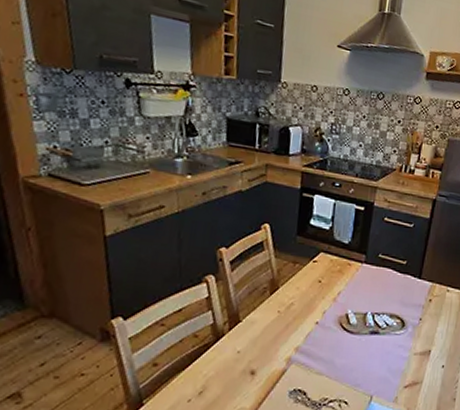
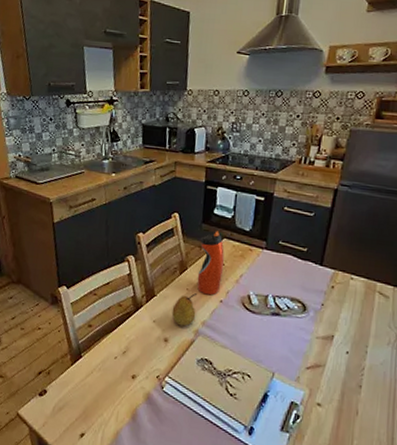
fruit: none [260,316,290,355] -> present [171,293,197,327]
water bottle: none [290,244,321,317] -> present [197,231,225,296]

